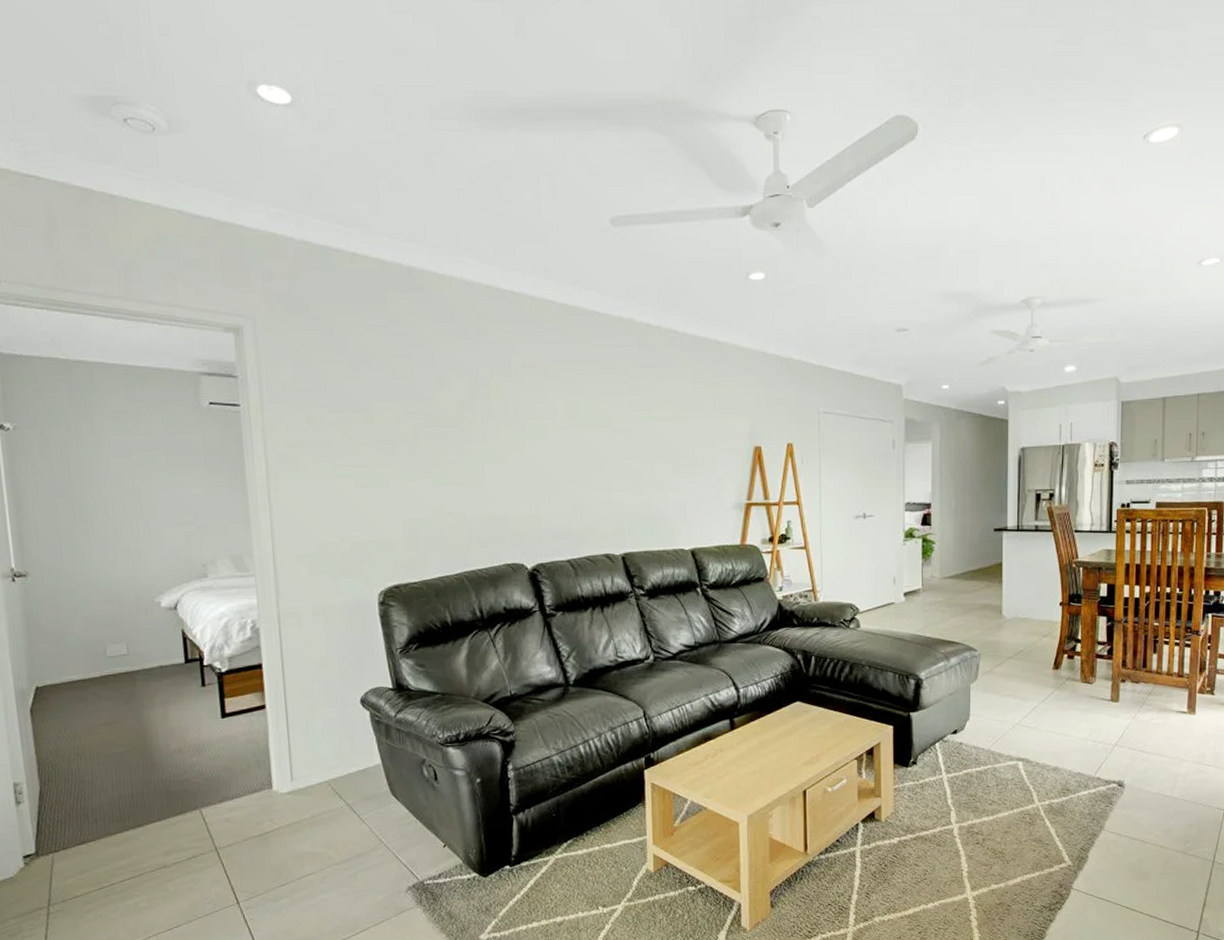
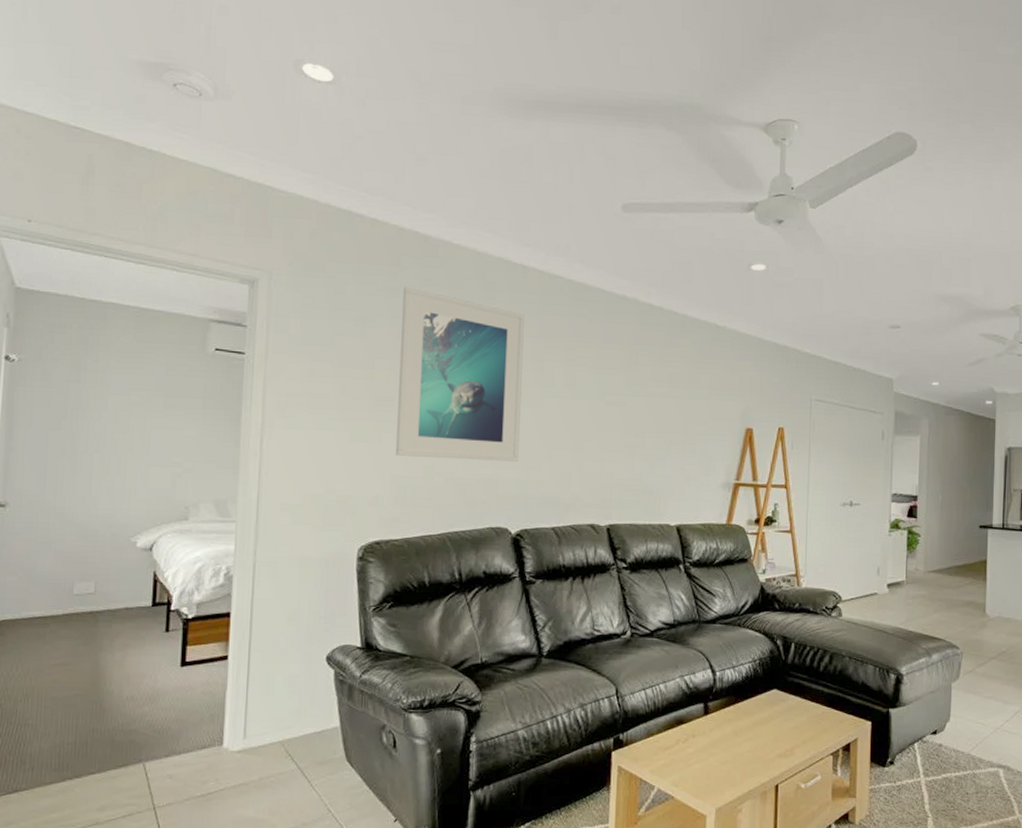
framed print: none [392,323,528,499] -> present [396,286,524,462]

